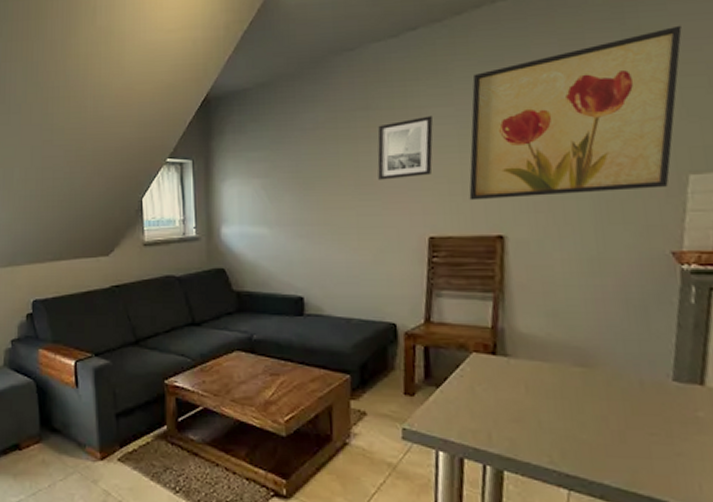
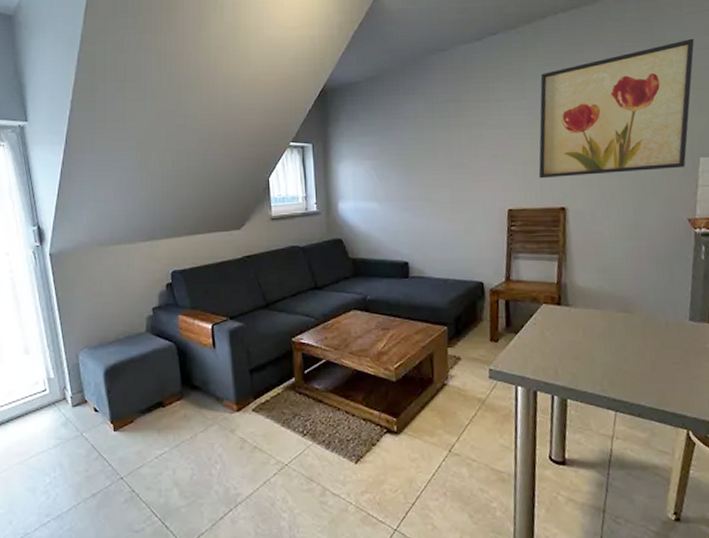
wall art: present [377,115,433,180] -> none [466,107,510,162]

